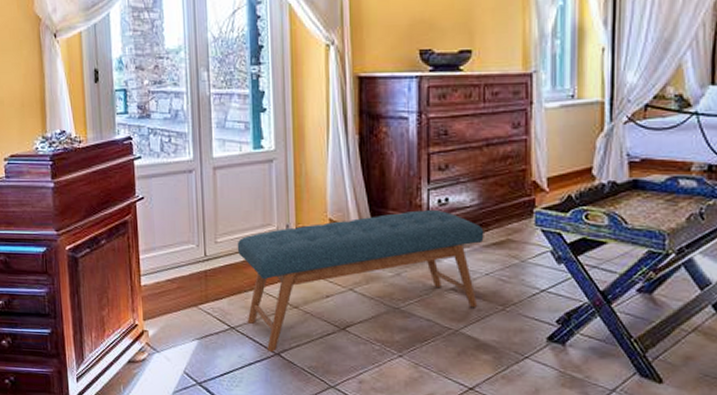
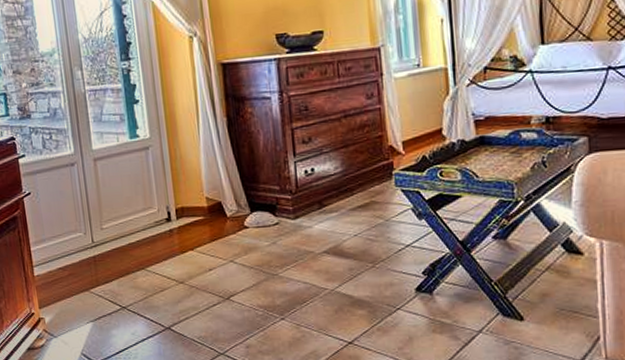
bench: present [237,209,484,353] -> none [121,179,350,327]

